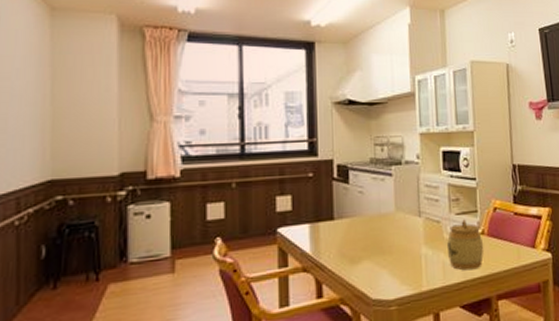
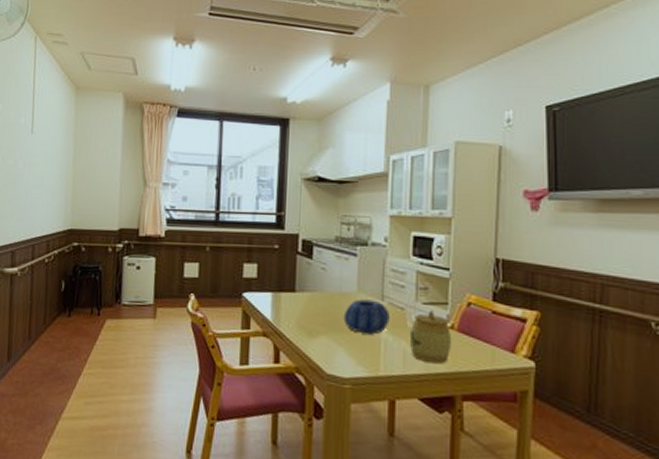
decorative bowl: none [384,217,428,252] -> present [343,299,390,335]

